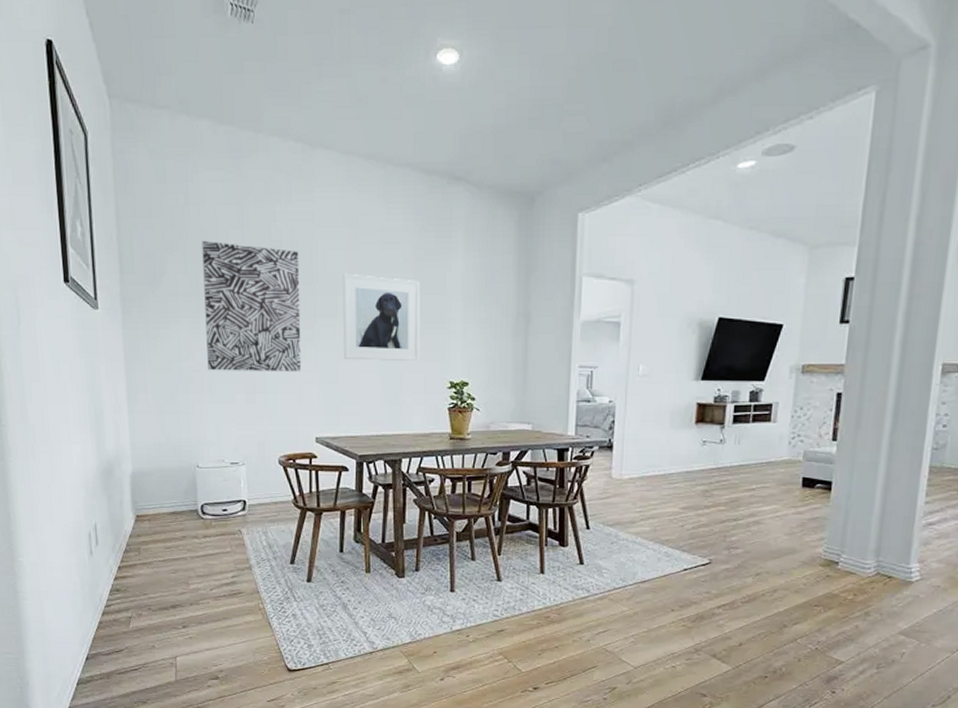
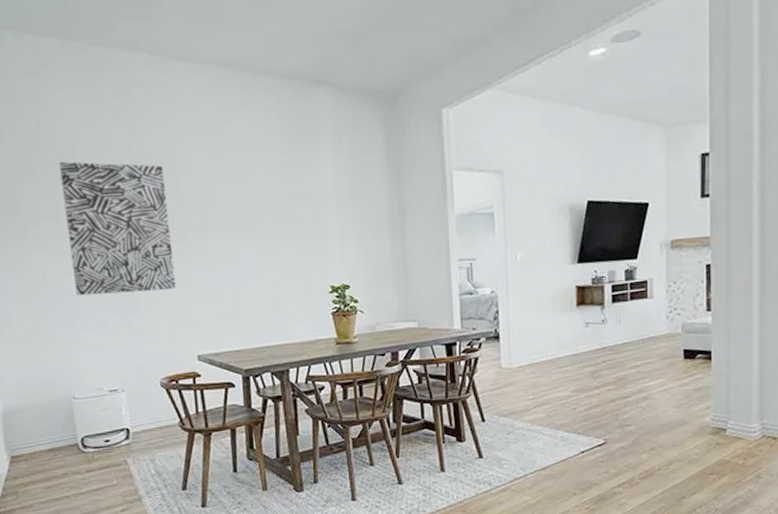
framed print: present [343,273,420,362] -> none [211,184,297,273]

